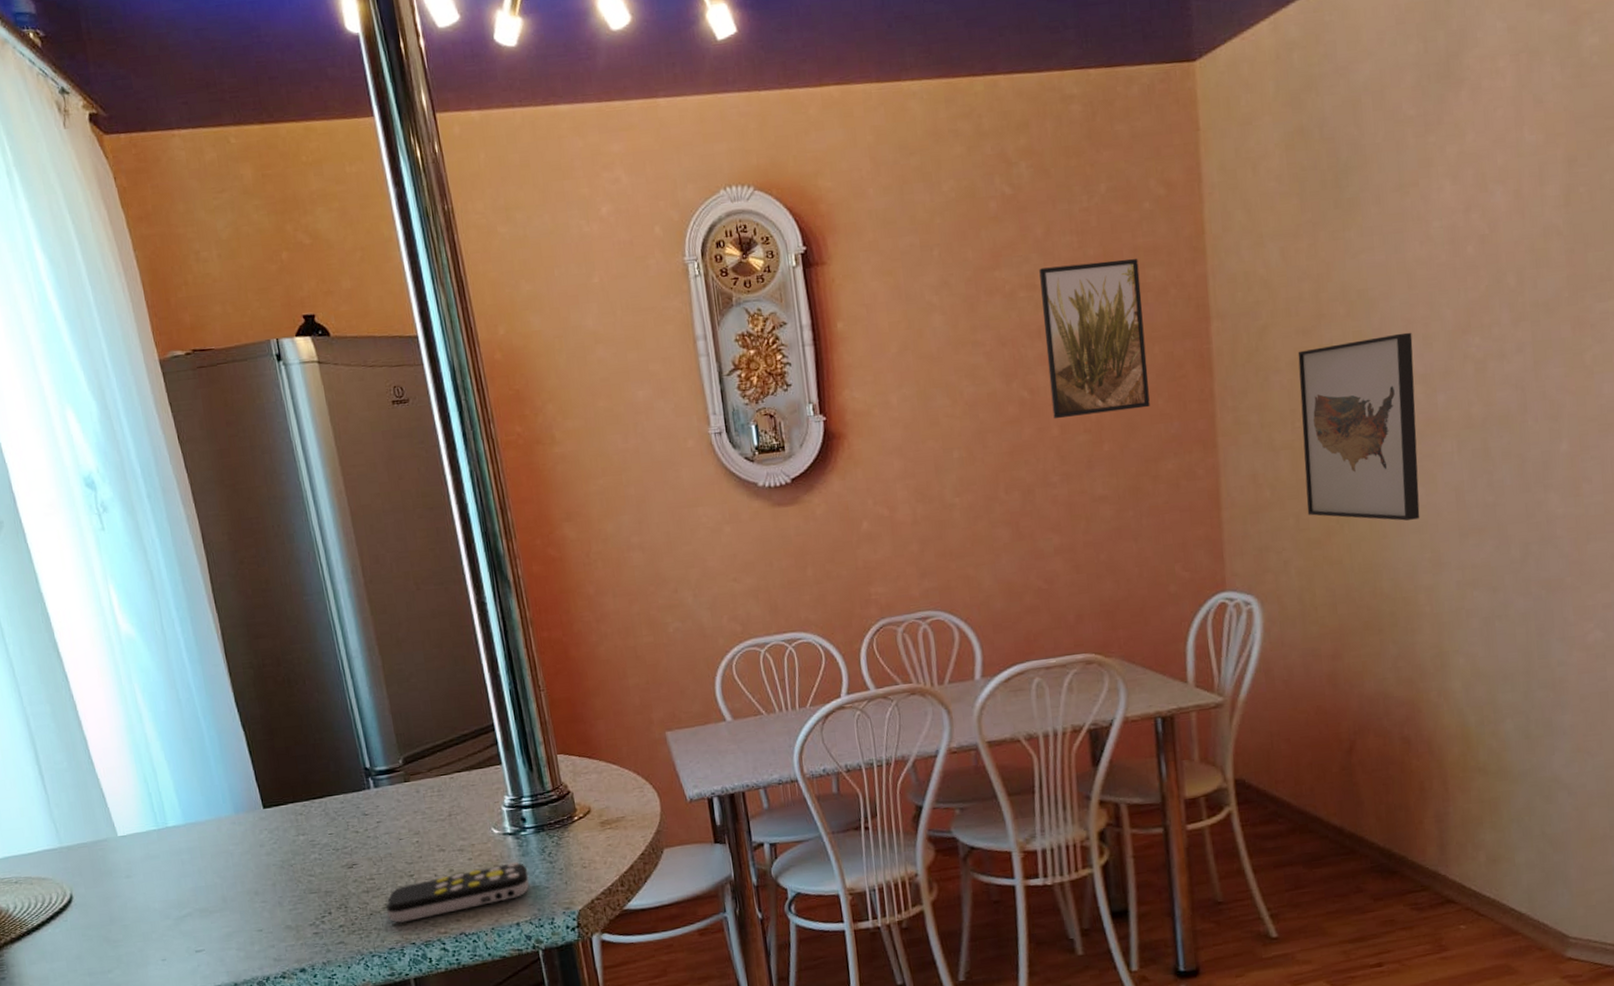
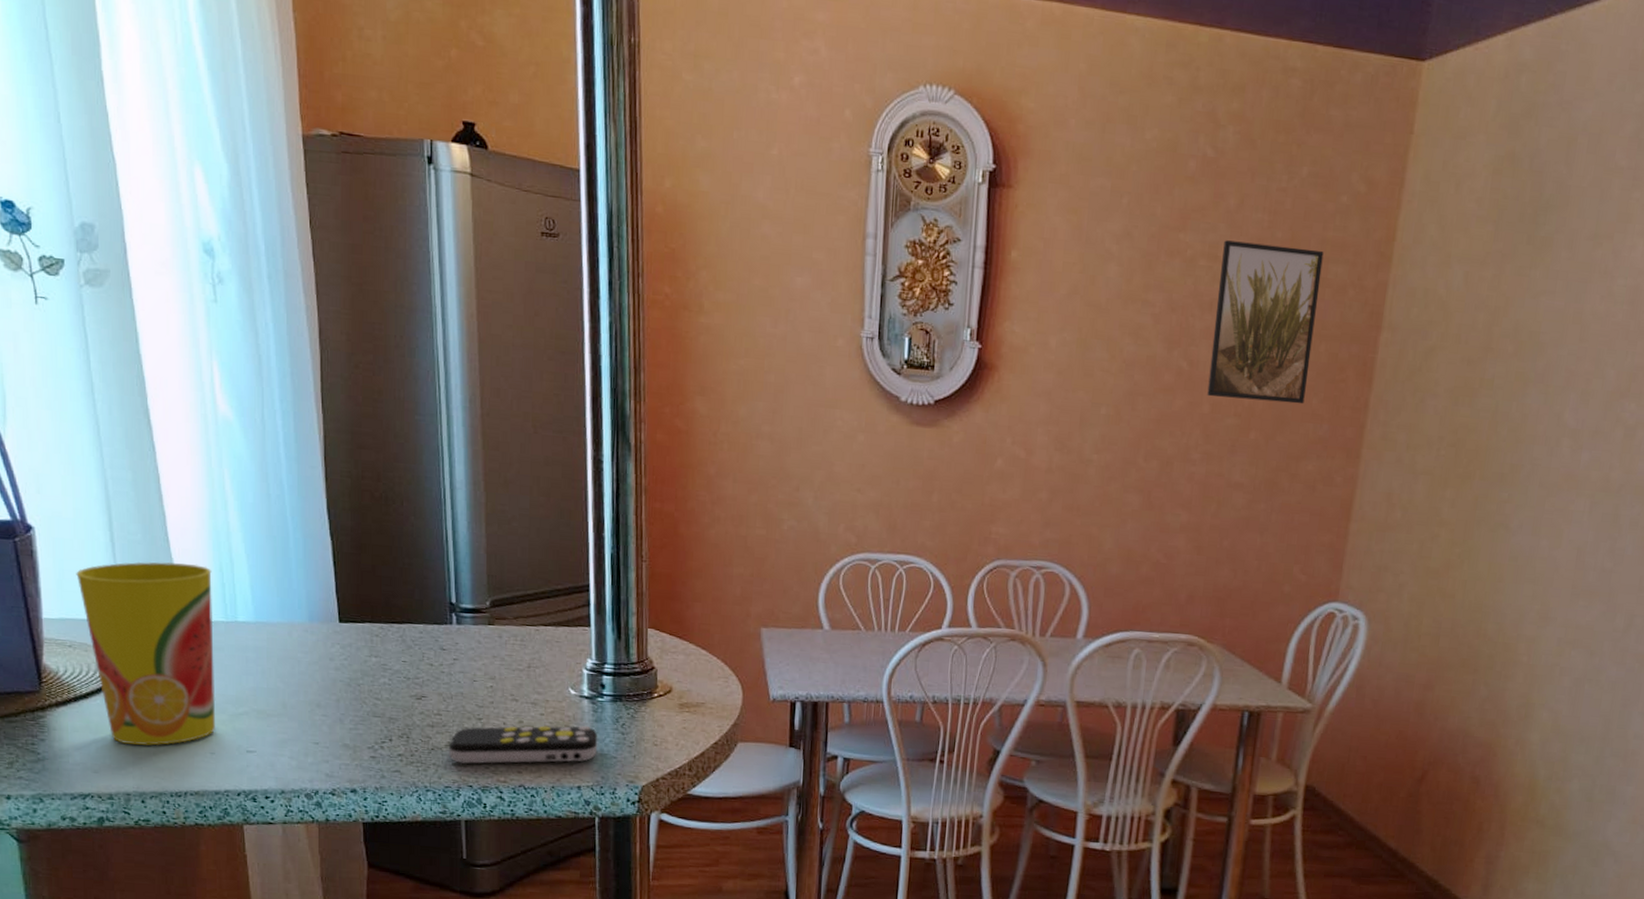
cup: none [12,780,163,967] -> present [76,561,216,746]
wall art: present [1298,332,1420,521] -> none [1432,380,1572,570]

